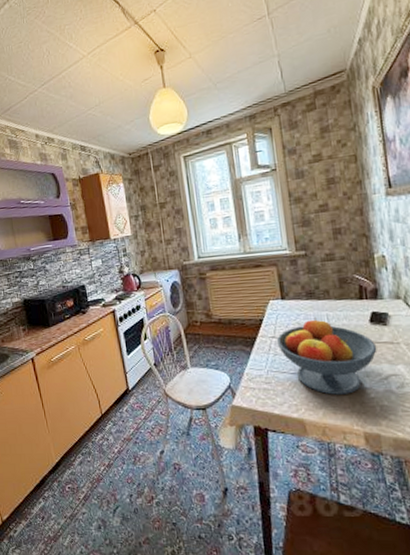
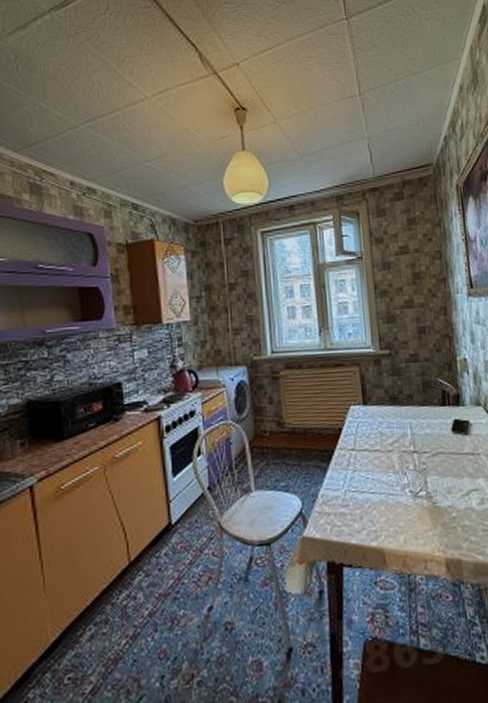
fruit bowl: present [276,316,378,395] -> none [356,425,459,517]

